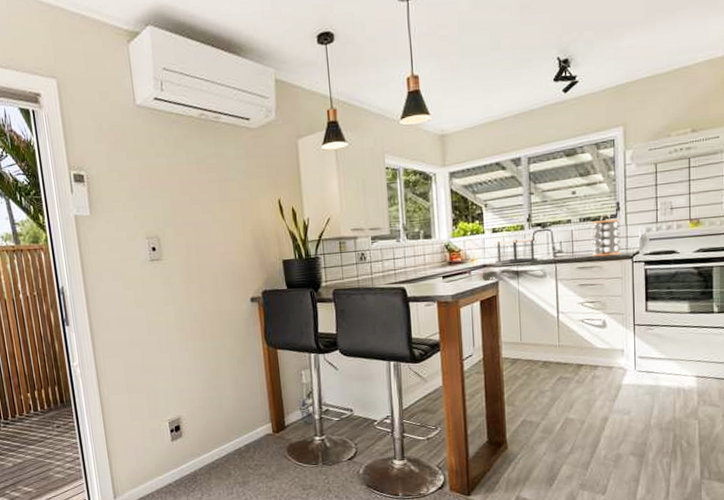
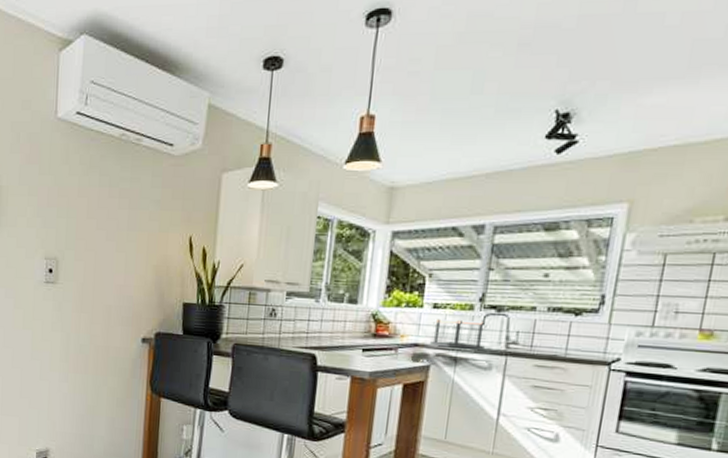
spice rack: present [590,214,622,257] -> none [555,306,604,359]

